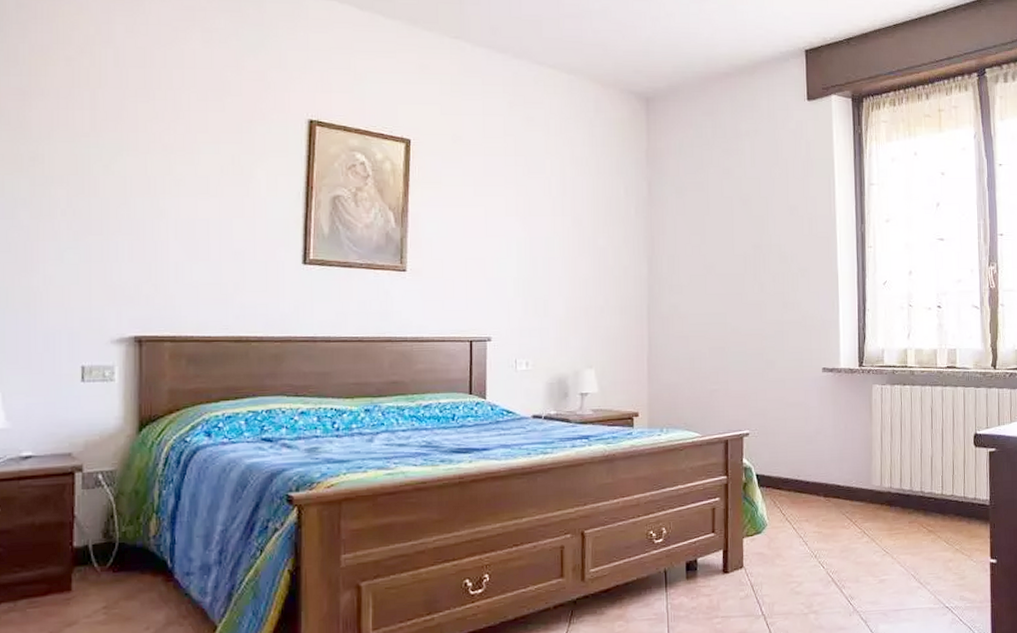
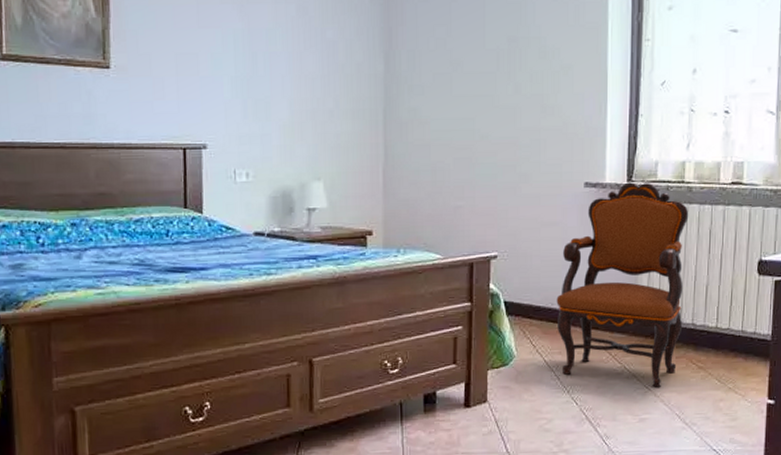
armchair: none [802,367,913,550] -> present [556,182,689,387]

